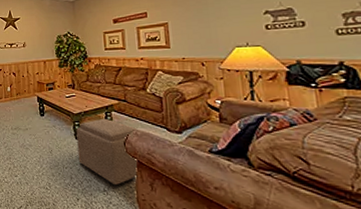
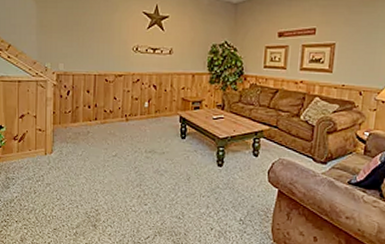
ottoman: present [76,118,138,186] -> none [217,144,285,215]

